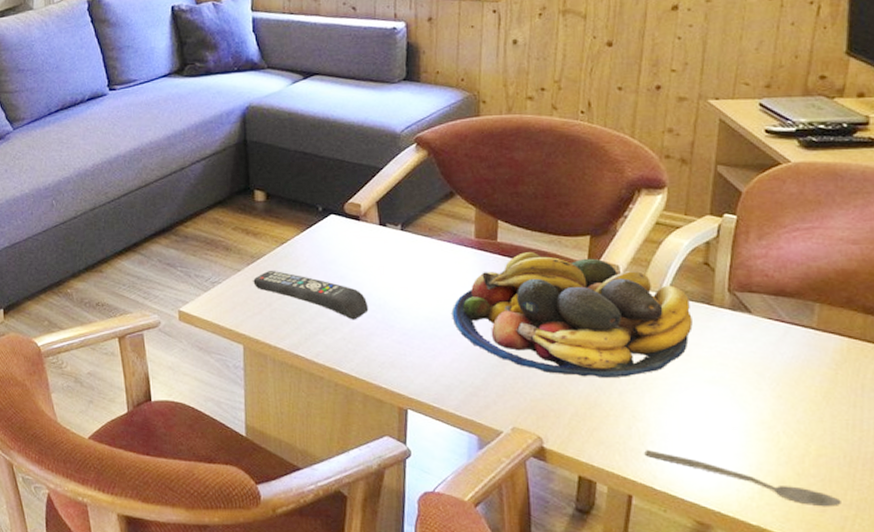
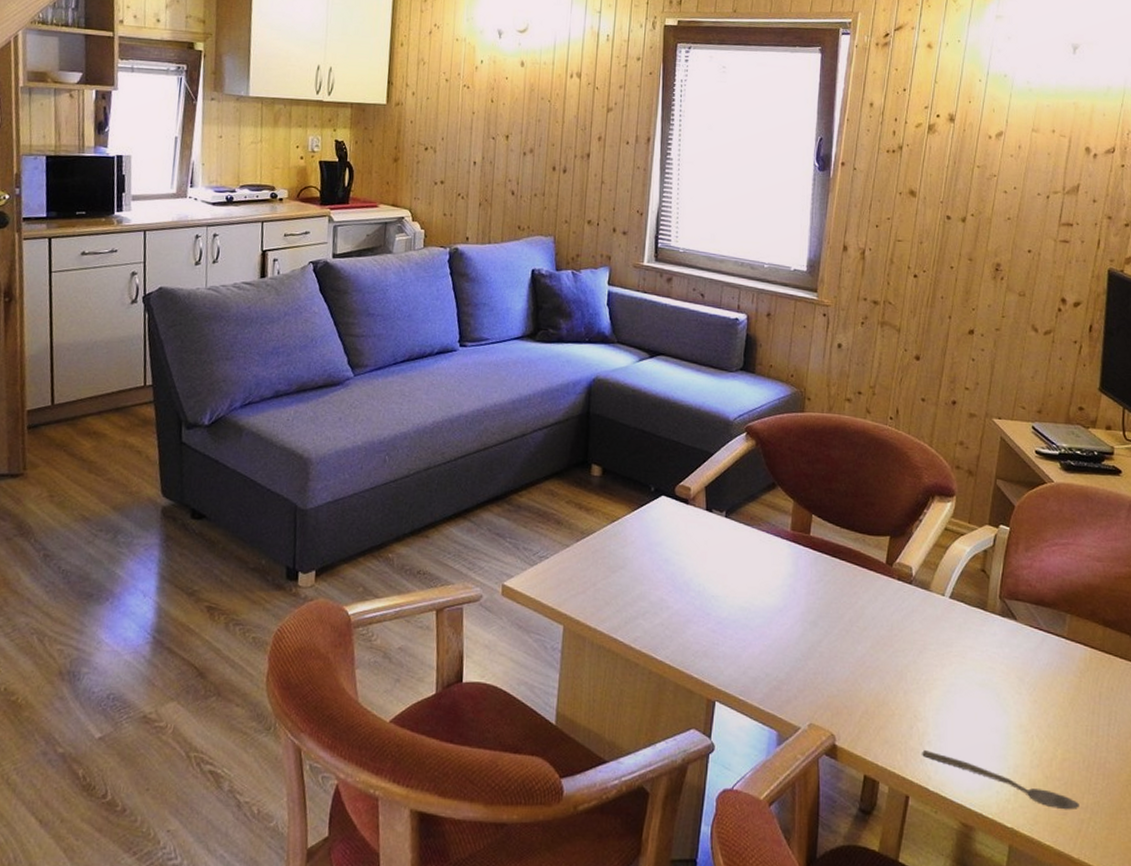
remote control: present [253,270,369,320] -> none [580,548,688,606]
fruit bowl: present [452,252,693,379] -> none [764,548,969,677]

